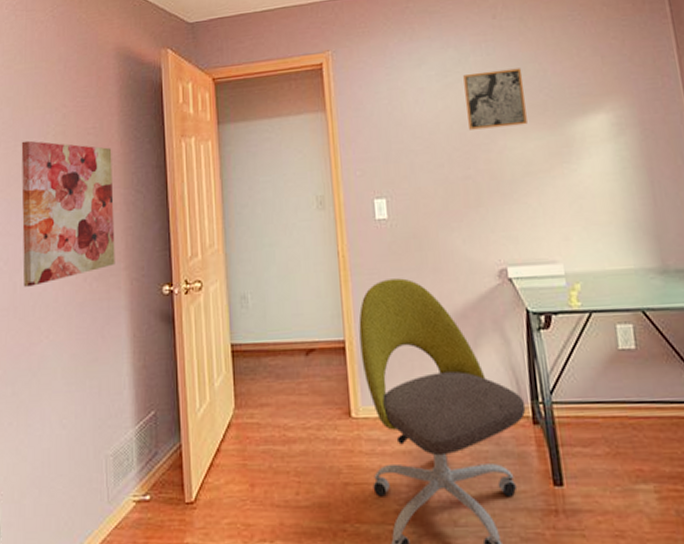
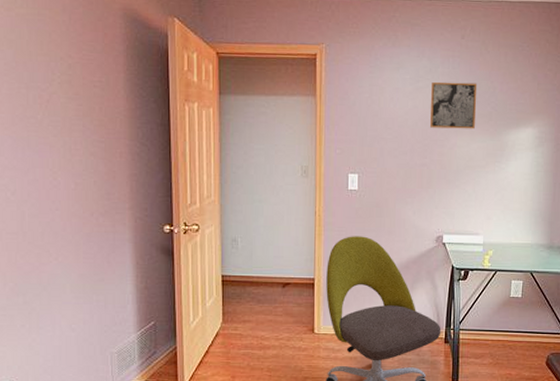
wall art: present [21,140,115,287] -> none [25,84,121,216]

